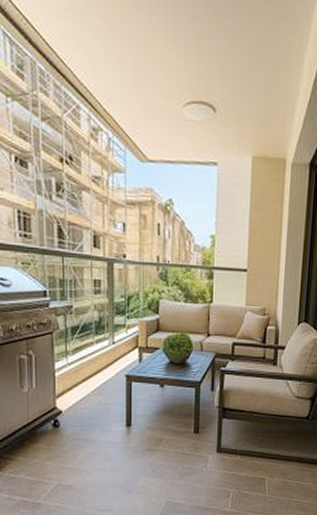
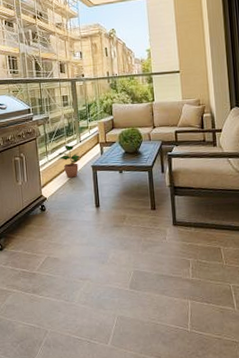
potted plant: none [81,345,113,388] -> present [57,144,81,178]

